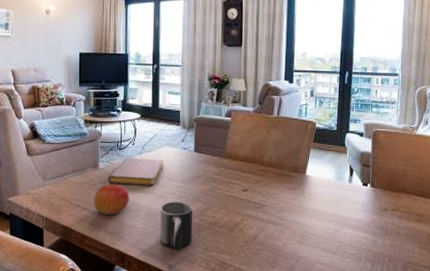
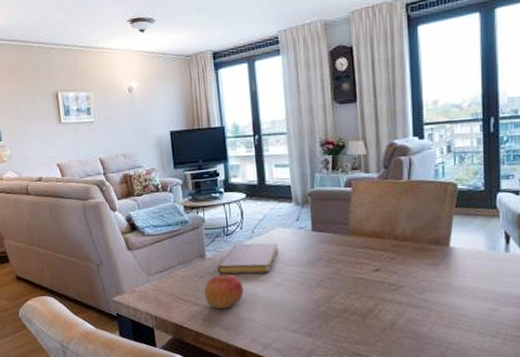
mug: present [160,202,193,251] -> none [280,289,320,344]

